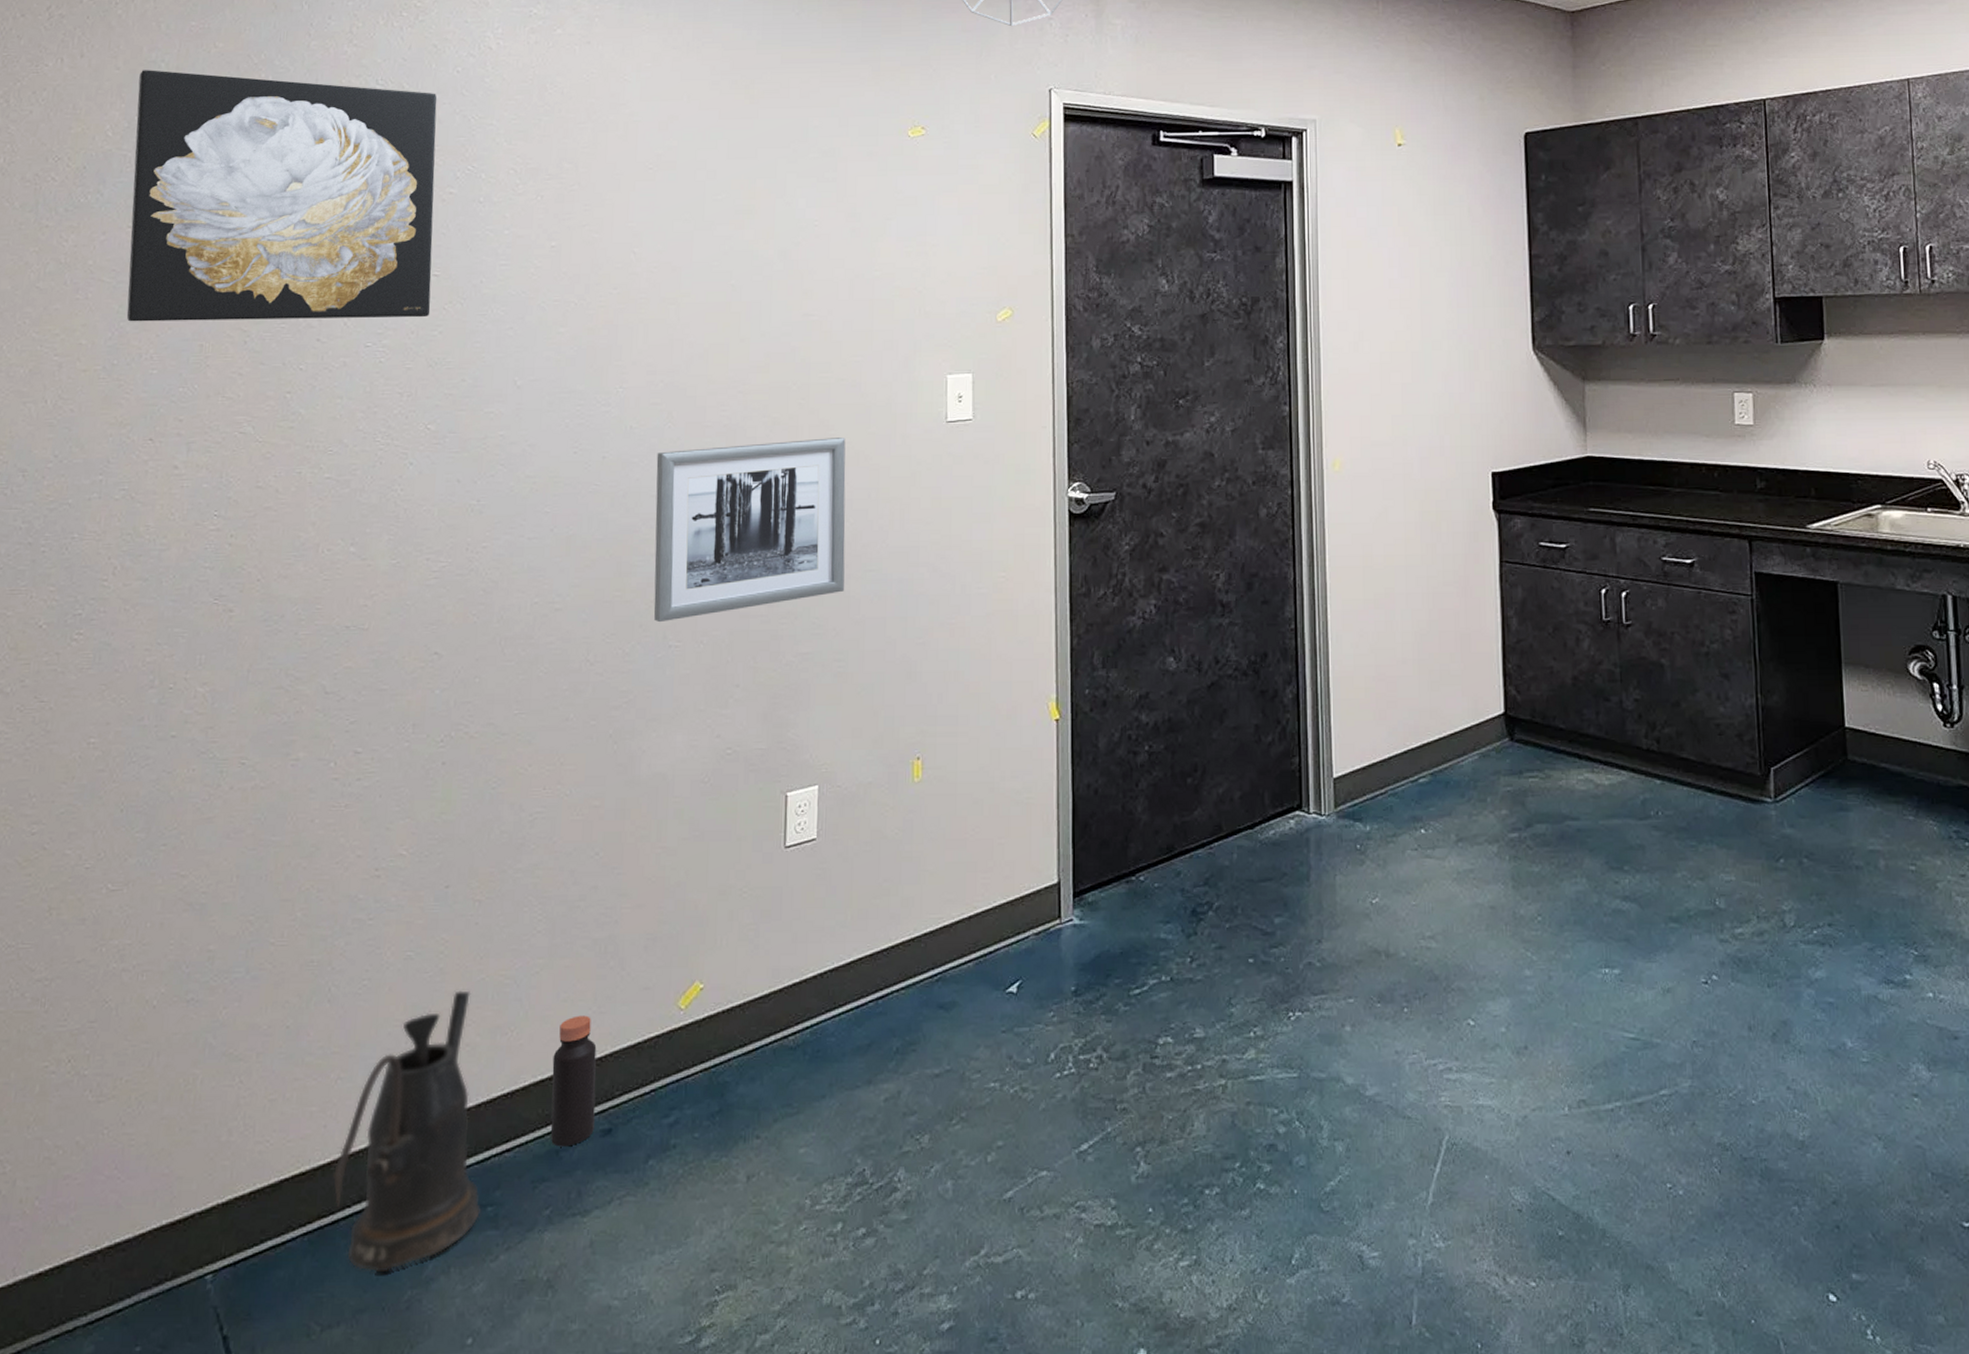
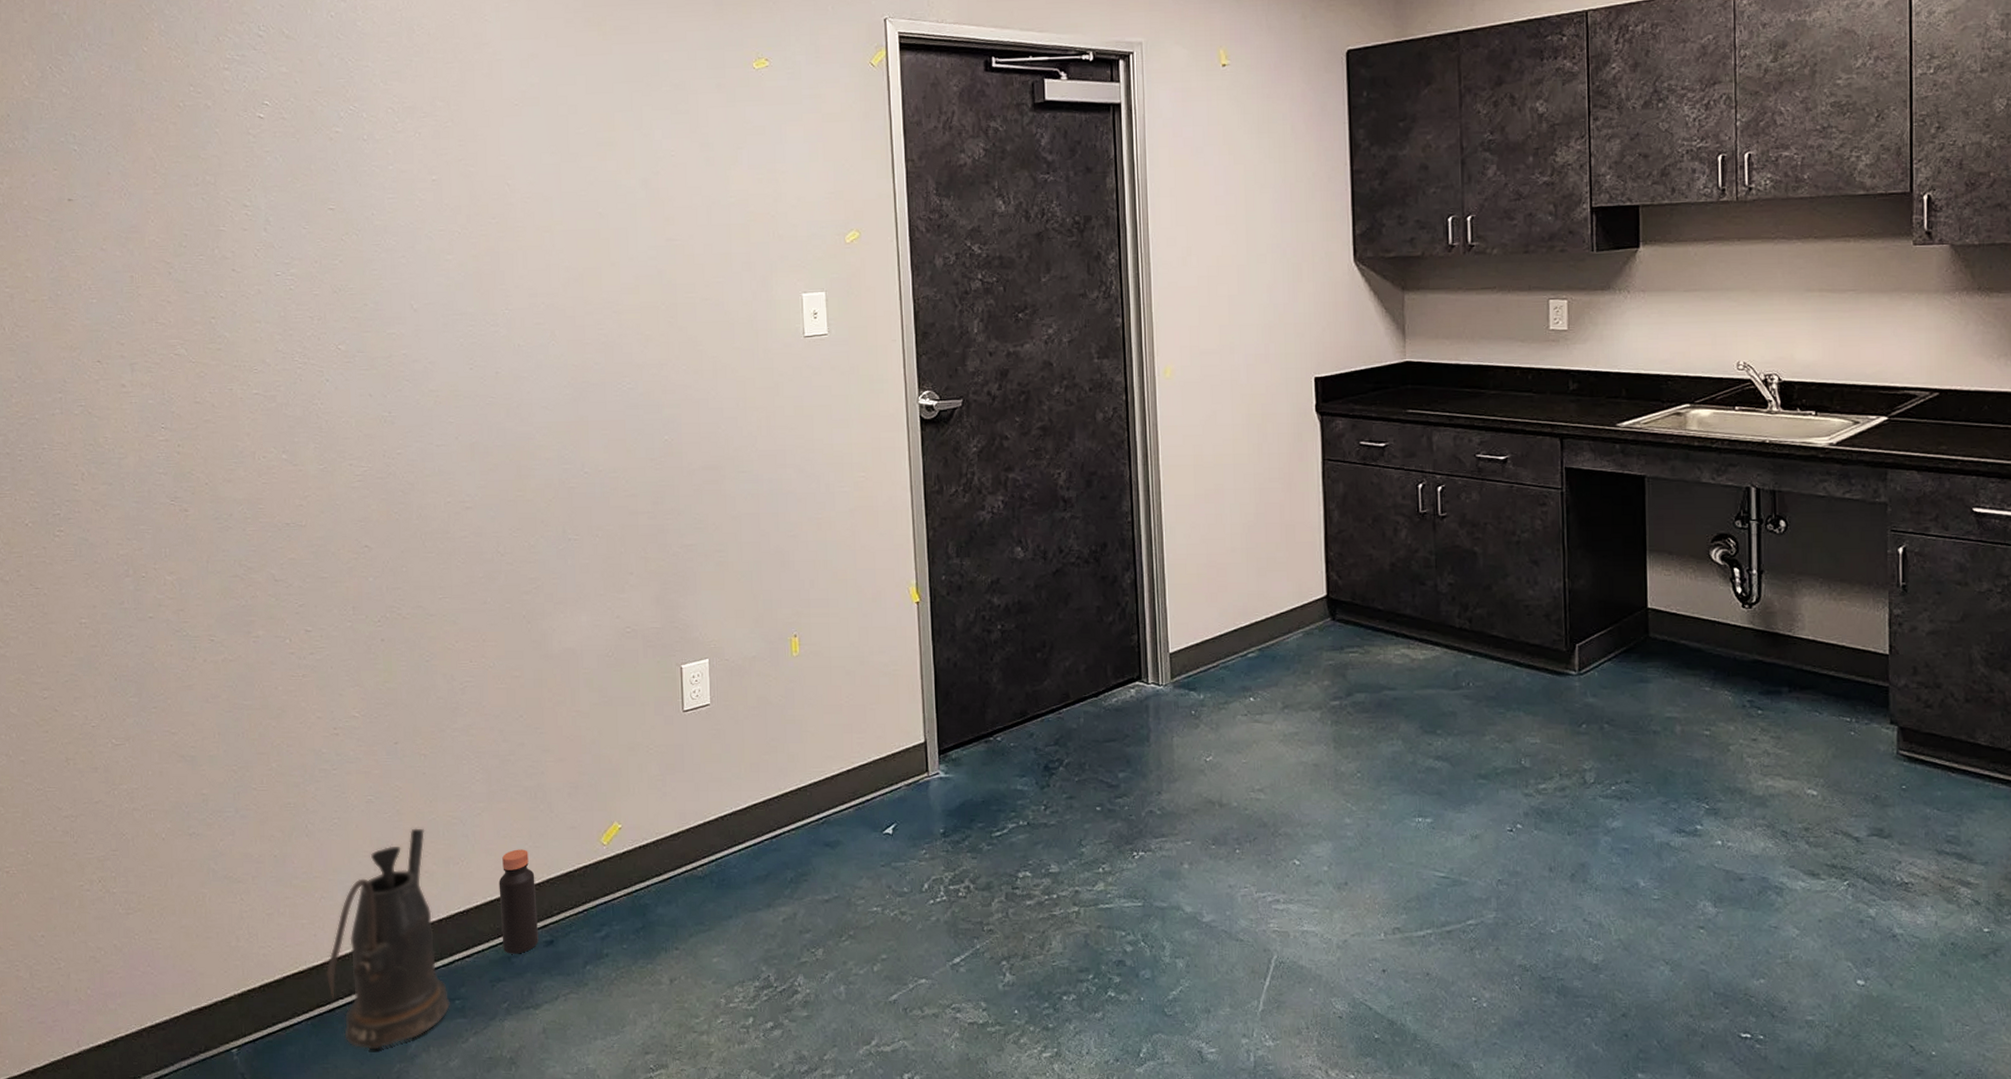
wall art: present [126,70,437,322] -> none [45,22,330,256]
wall art: present [653,438,846,623] -> none [544,352,720,519]

